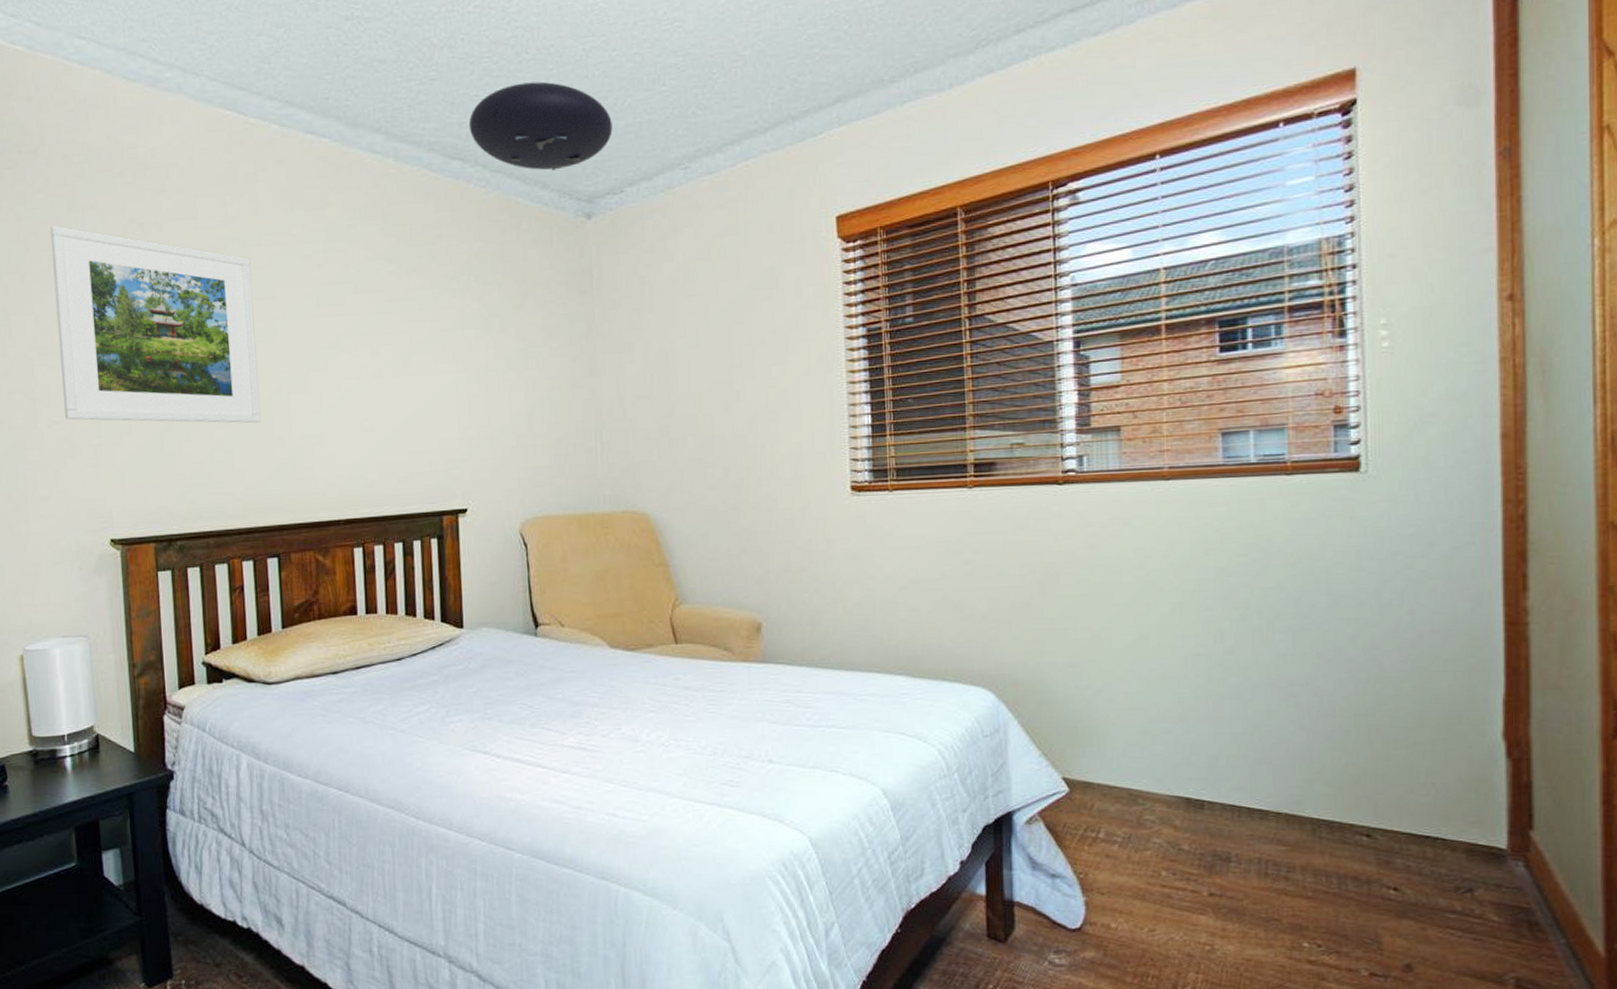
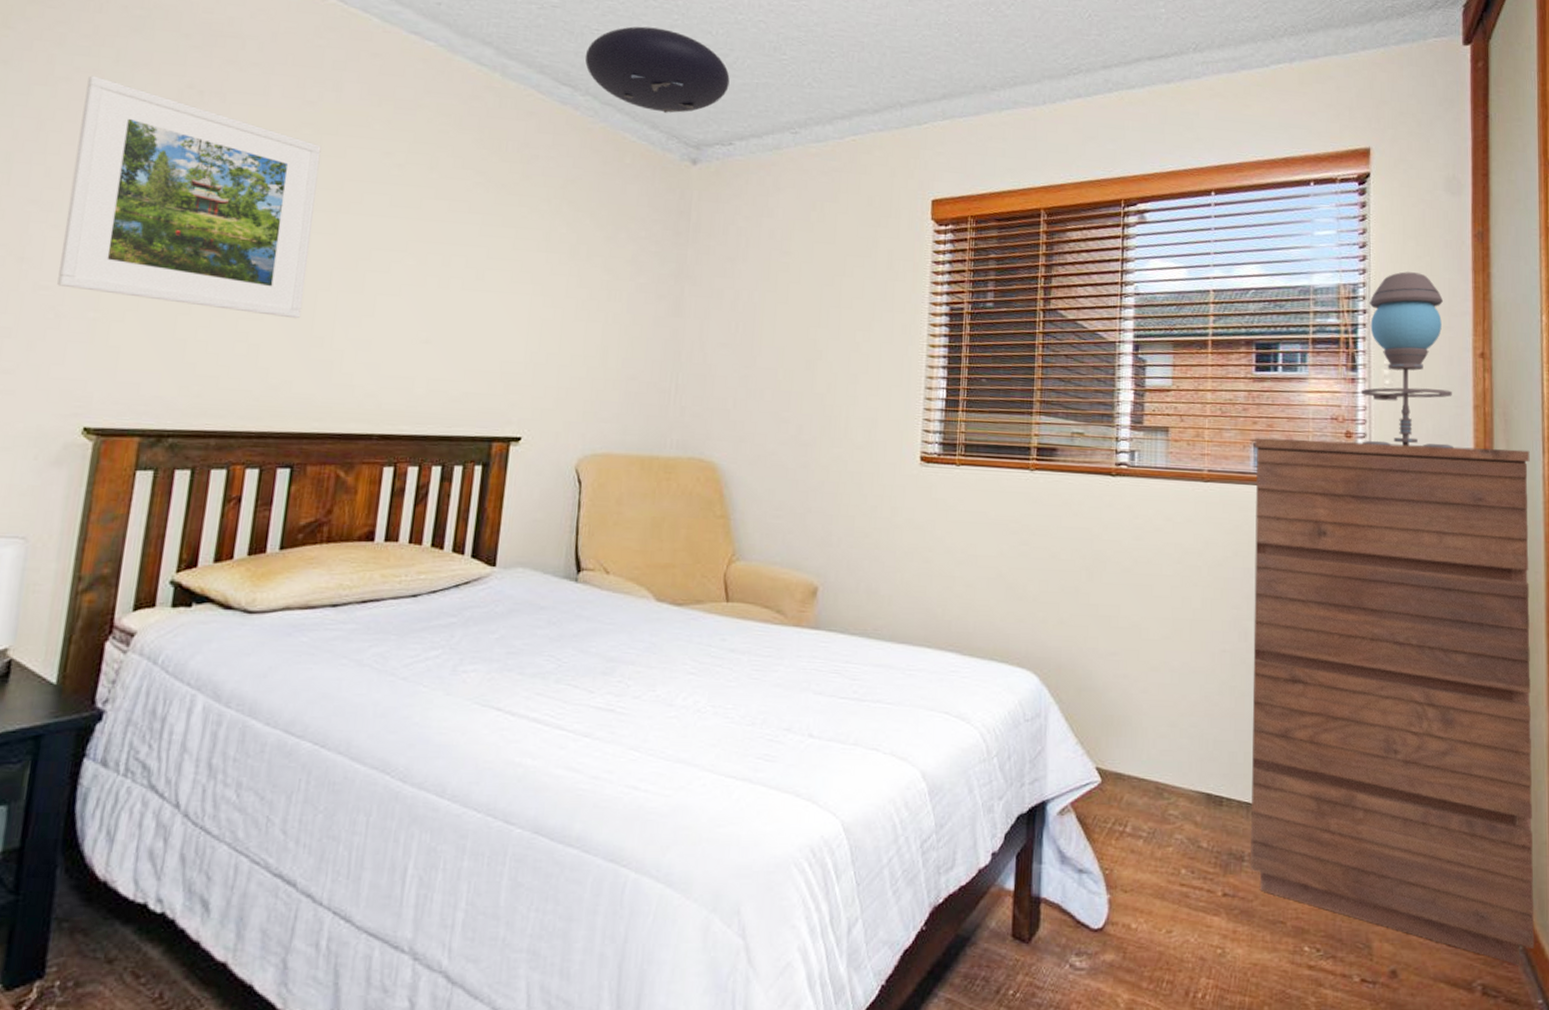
dresser: none [1223,402,1581,958] -> present [1250,437,1535,965]
table lamp: none [1351,210,1473,419] -> present [1360,271,1453,448]

